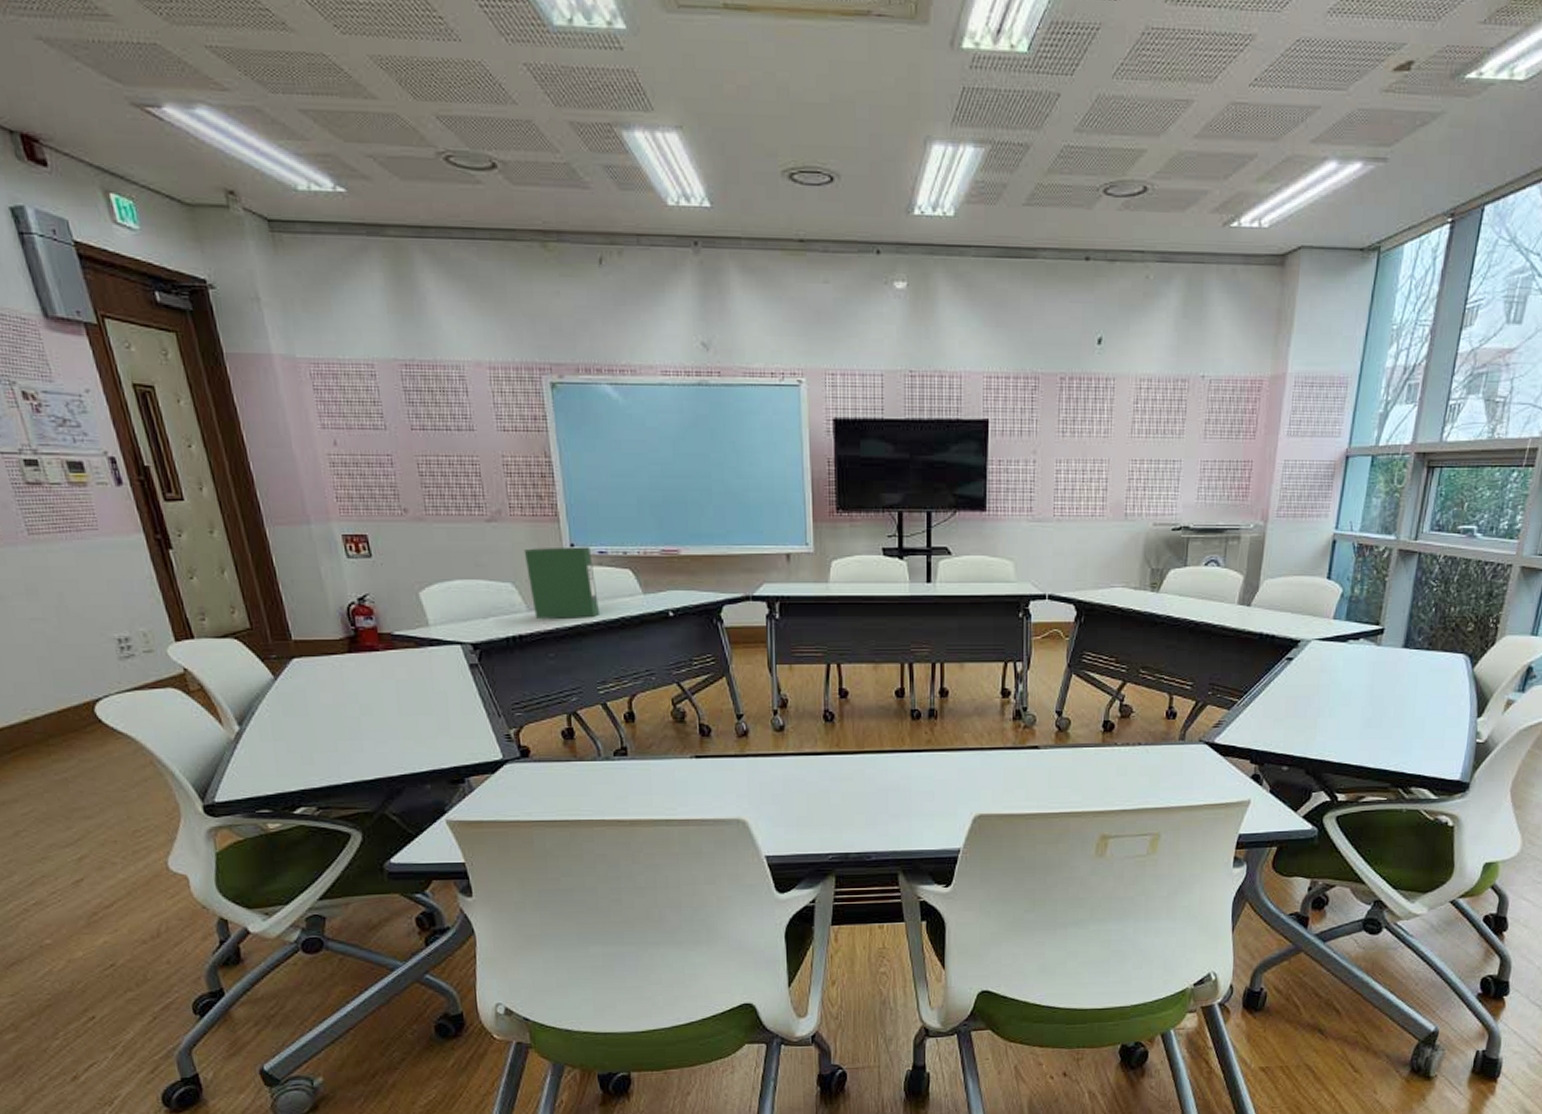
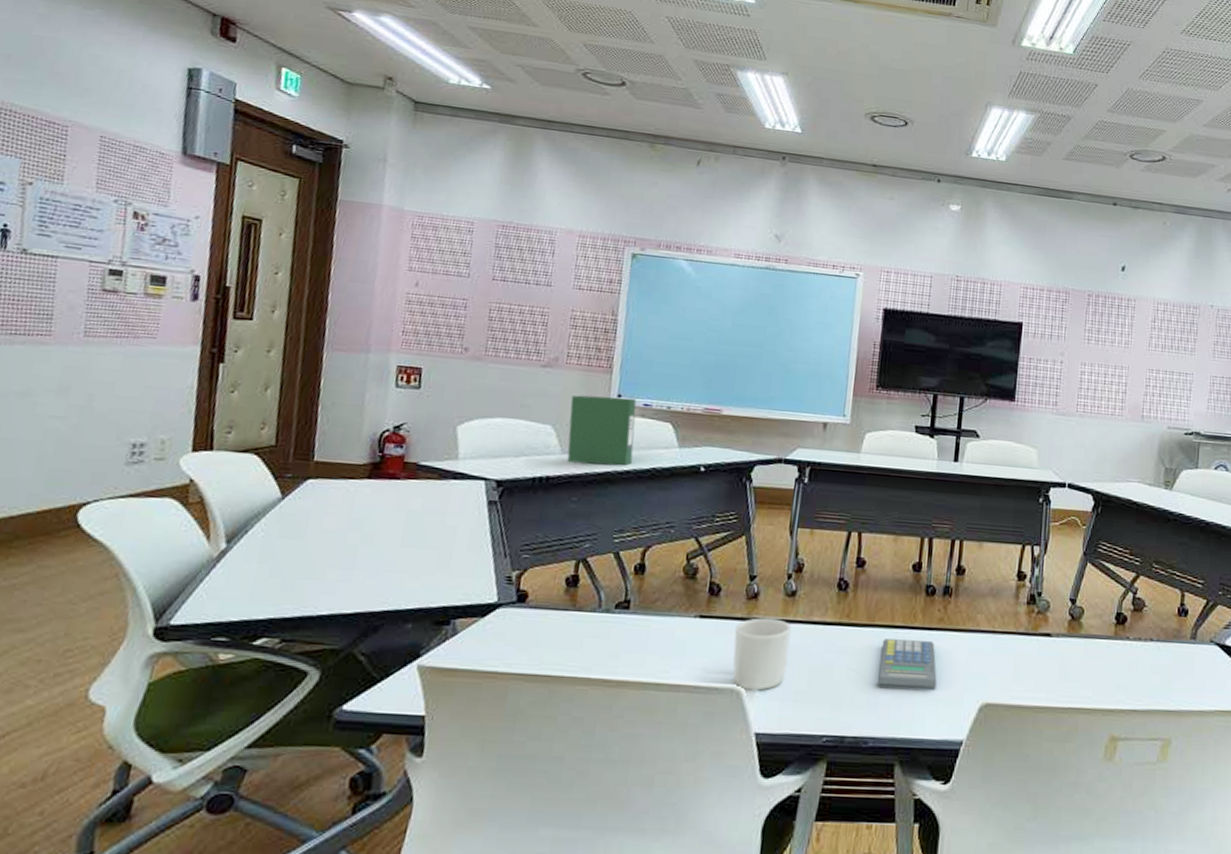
mug: none [730,753,786,819] -> present [732,618,792,691]
calculator: none [874,761,930,807] -> present [877,638,937,690]

